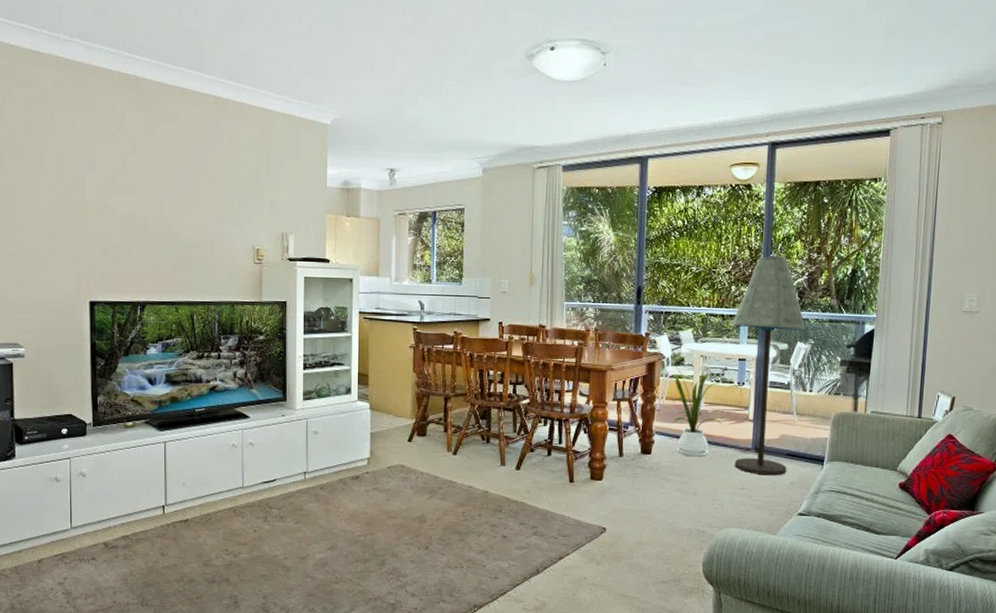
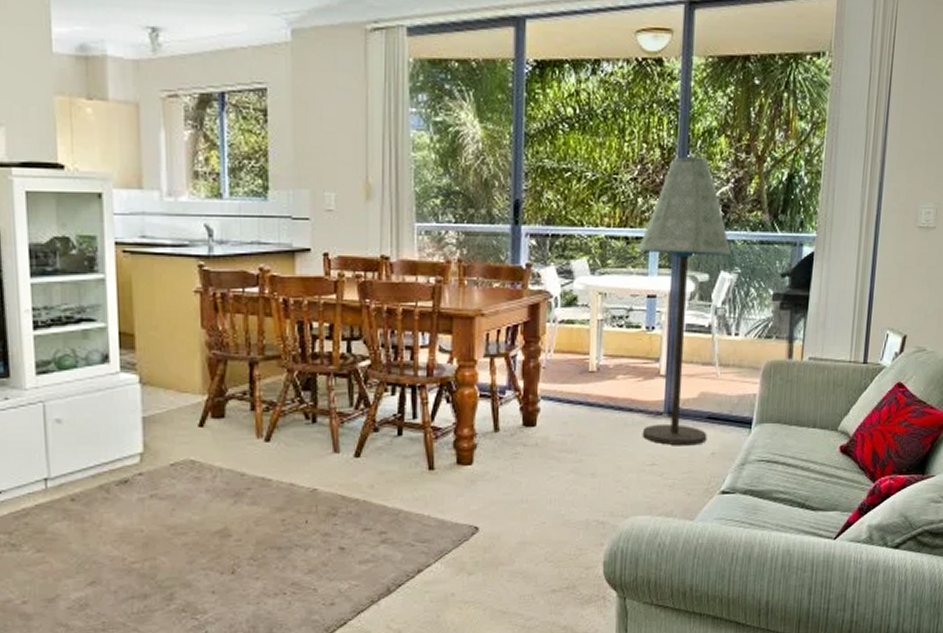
house plant: present [665,360,722,457] -> none [552,300,626,427]

